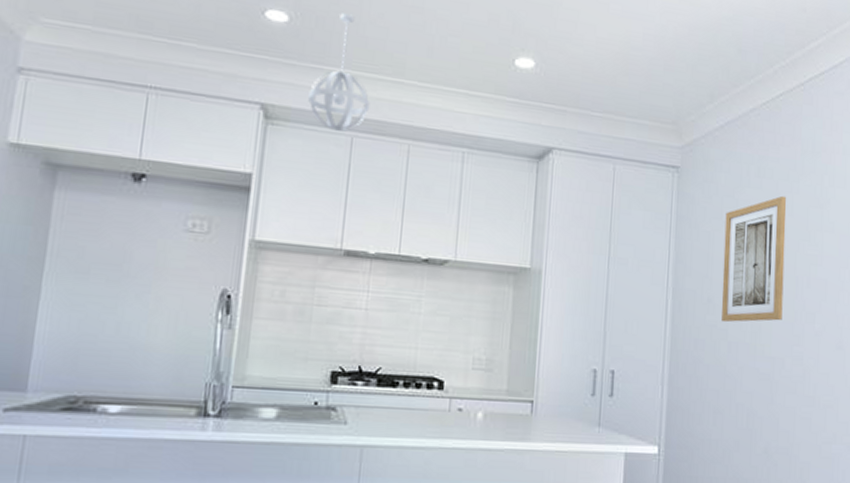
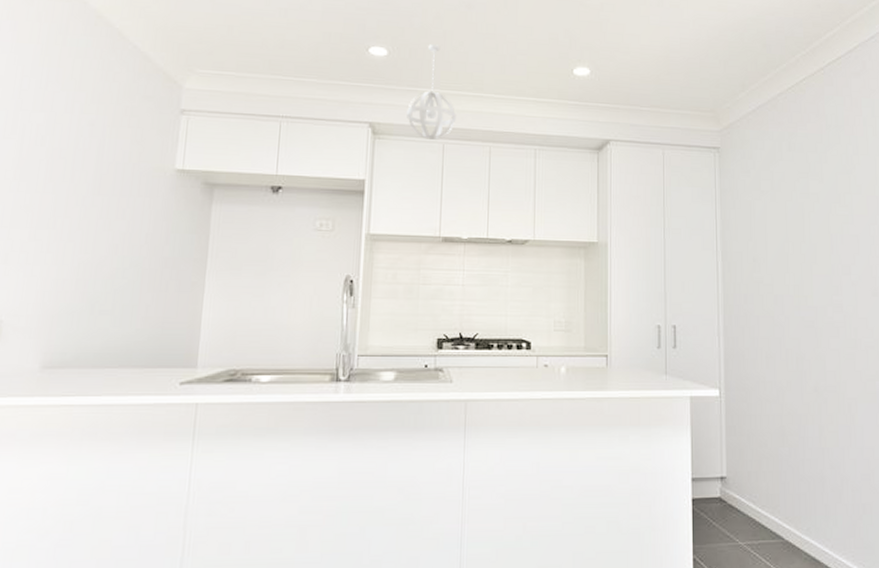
wall art: present [721,195,787,323] -> none [763,165,821,279]

